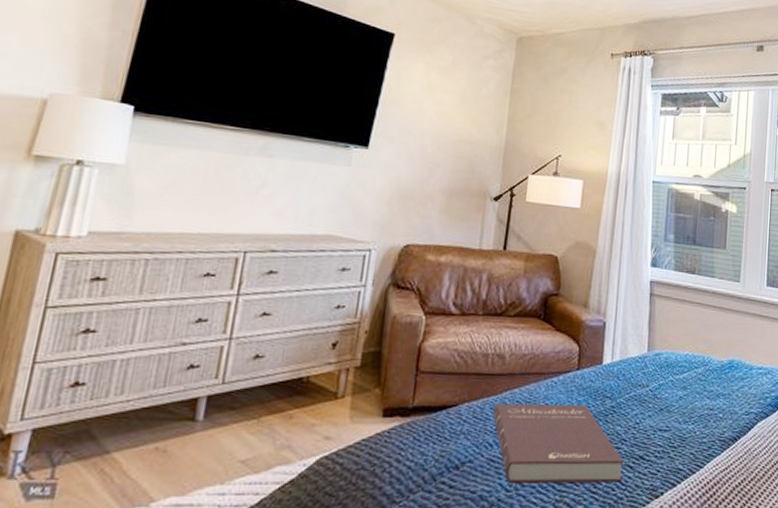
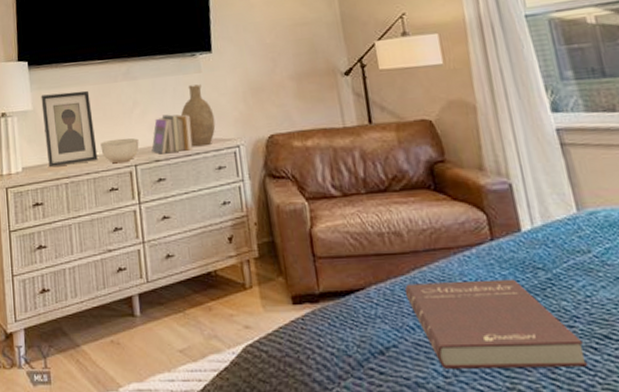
picture frame: none [127,150,209,240] -> present [41,91,98,168]
bowl: none [205,218,257,248] -> present [100,138,139,164]
books: none [269,202,325,247] -> present [151,114,193,154]
decorative vase: none [316,177,353,244] -> present [181,84,216,147]

